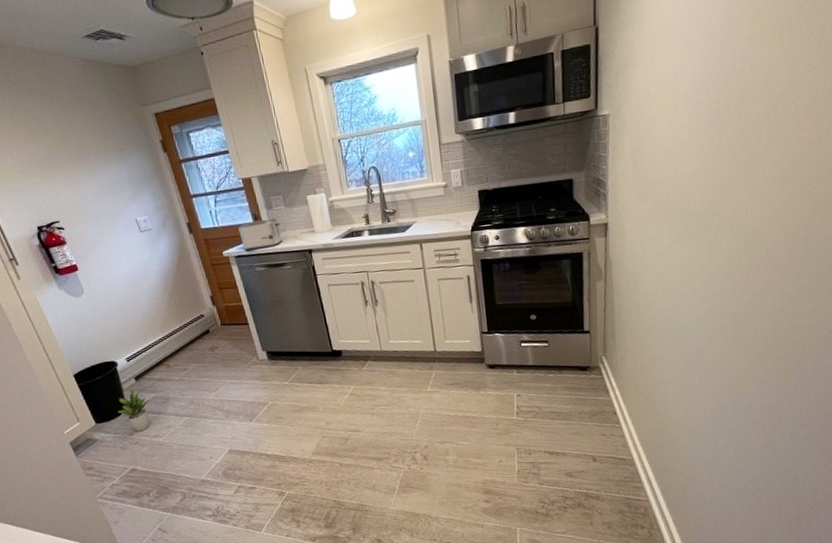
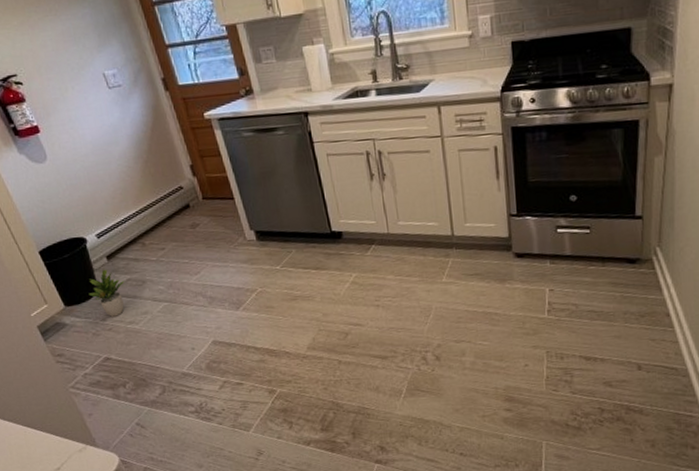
toaster: present [238,218,283,252] -> none [222,73,274,114]

